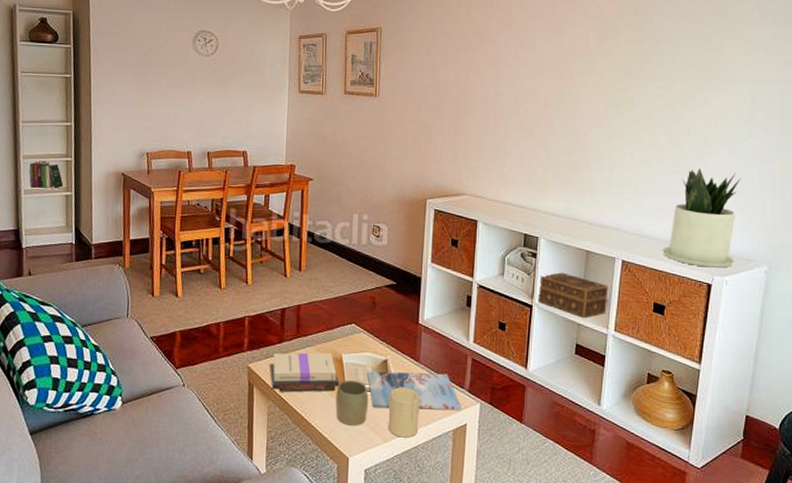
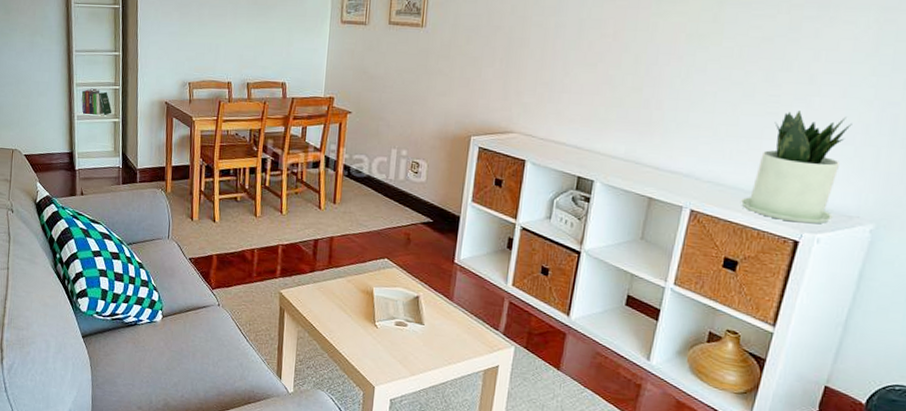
books: present [269,352,340,393] -> none [300,281,370,323]
mug: present [335,379,369,426] -> none [364,312,398,357]
magazine: present [367,371,462,410] -> none [398,306,495,351]
candle: present [388,387,420,438] -> none [416,323,451,374]
decorative box: present [538,272,609,317] -> none [587,219,672,268]

